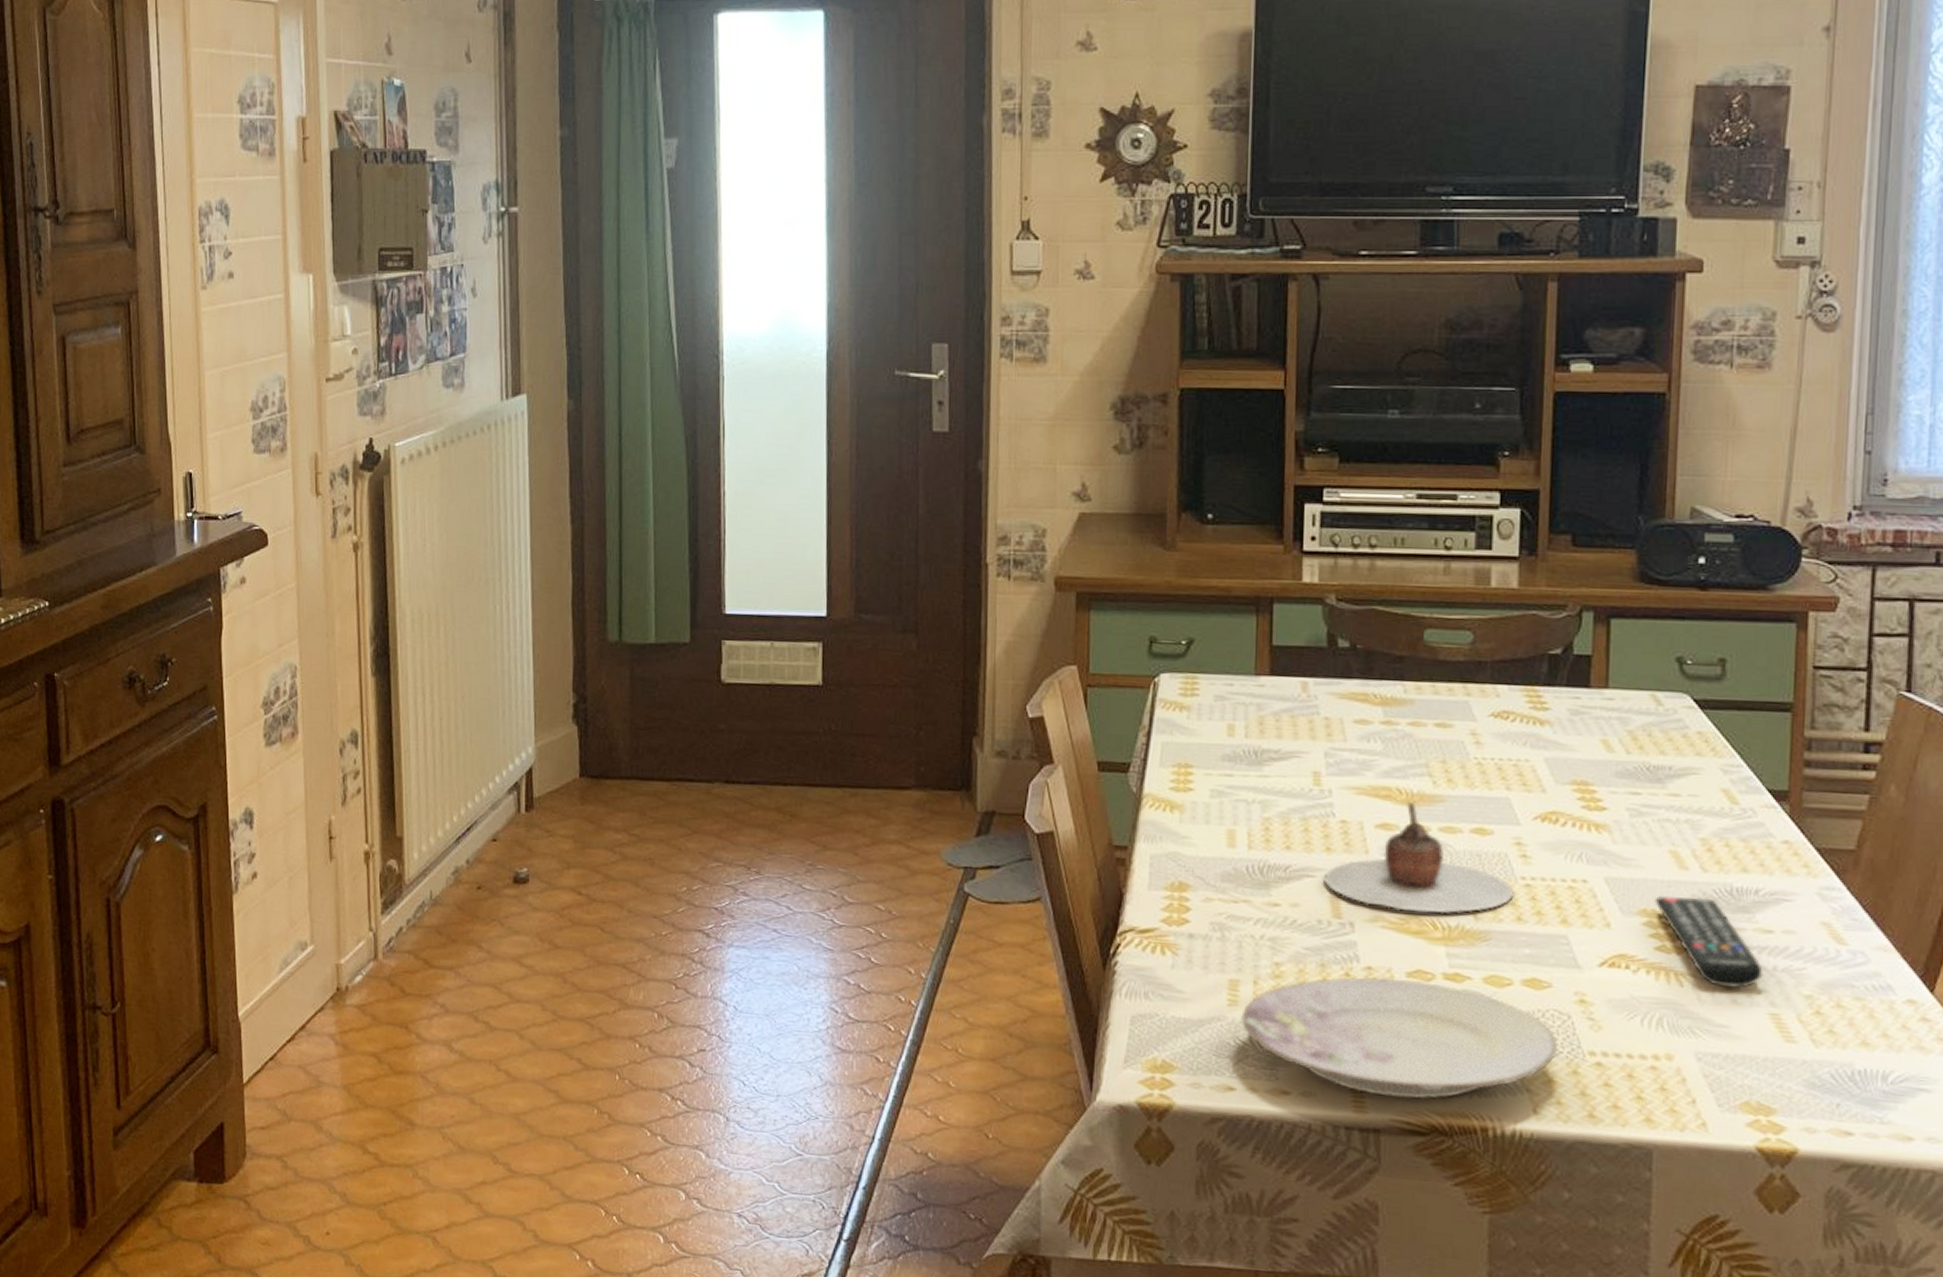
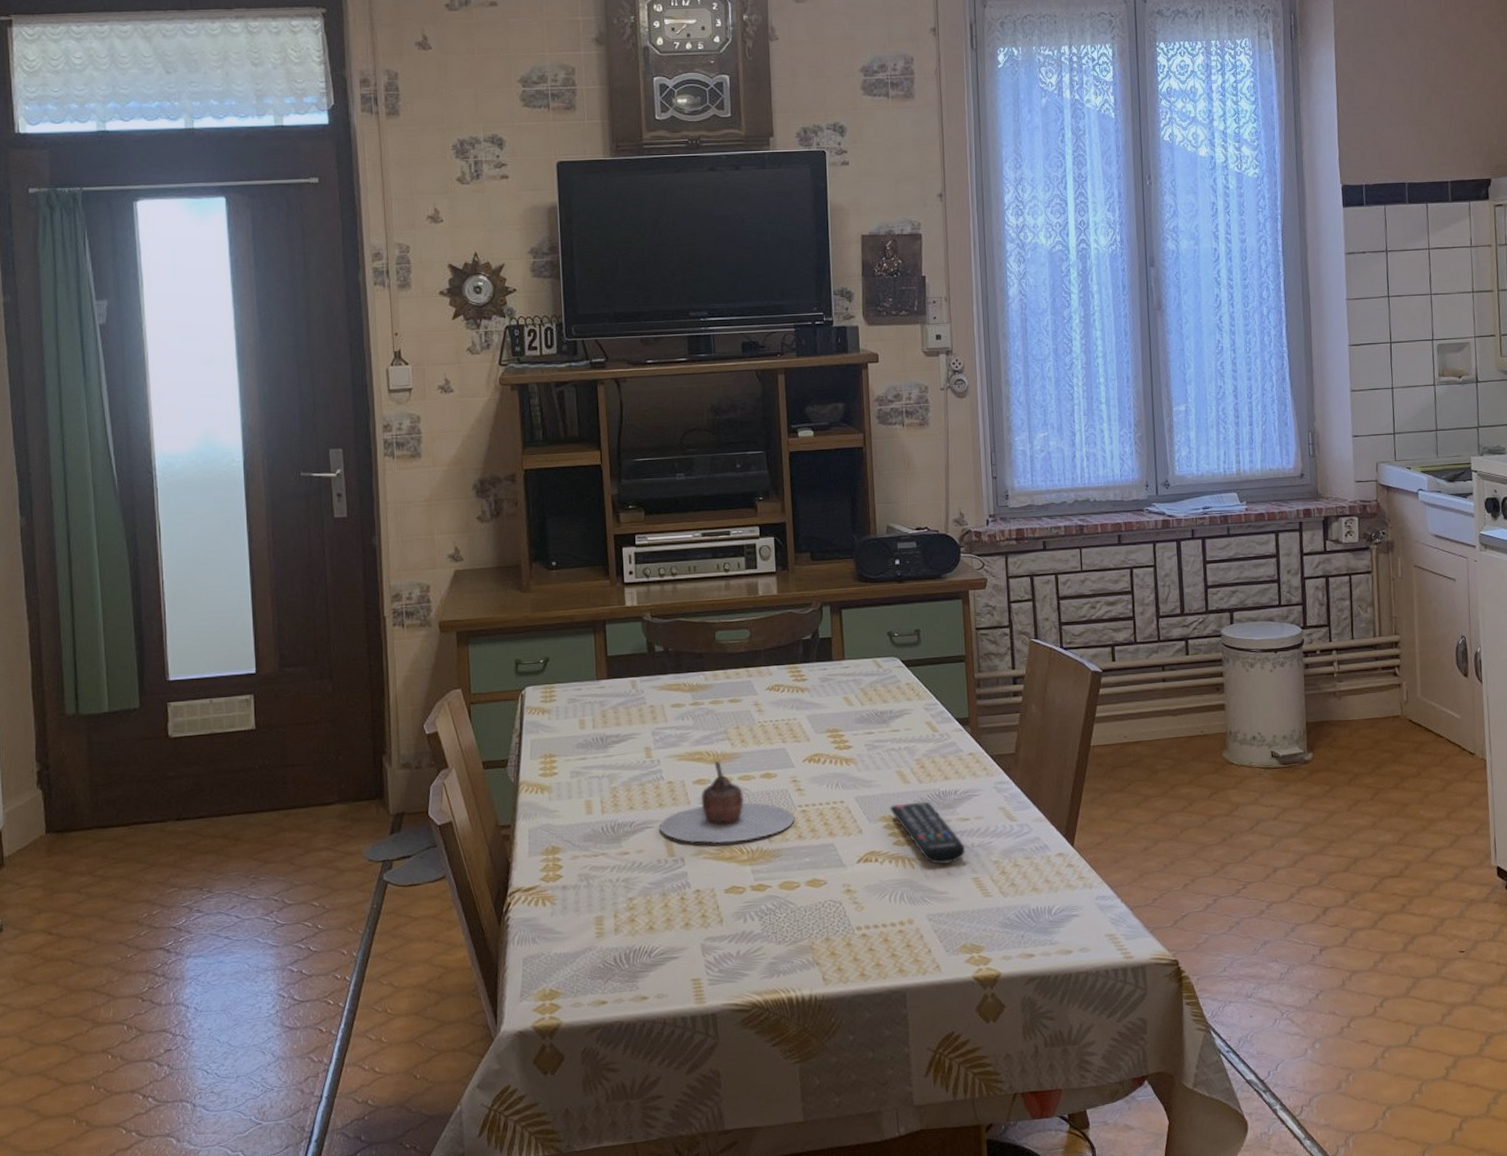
plate: present [1241,976,1559,1100] -> none [607,894,836,988]

